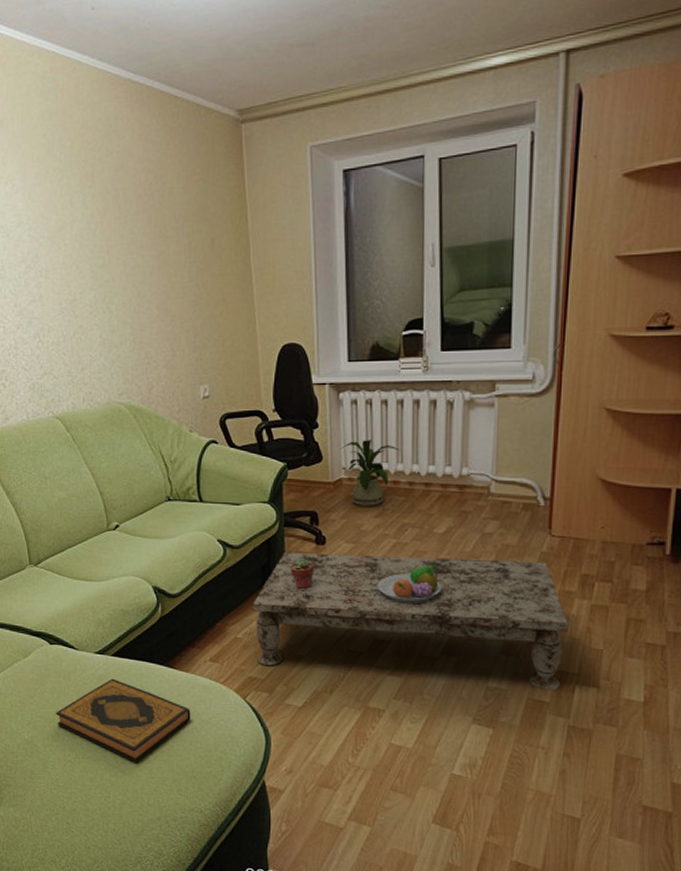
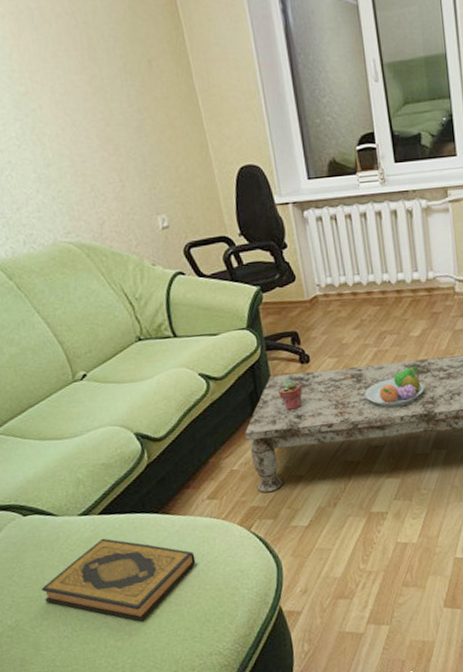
house plant: present [340,438,400,506] -> none [311,253,369,320]

